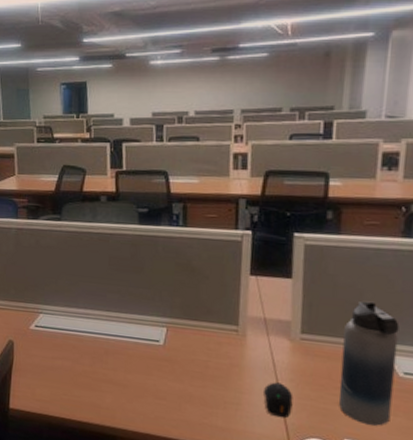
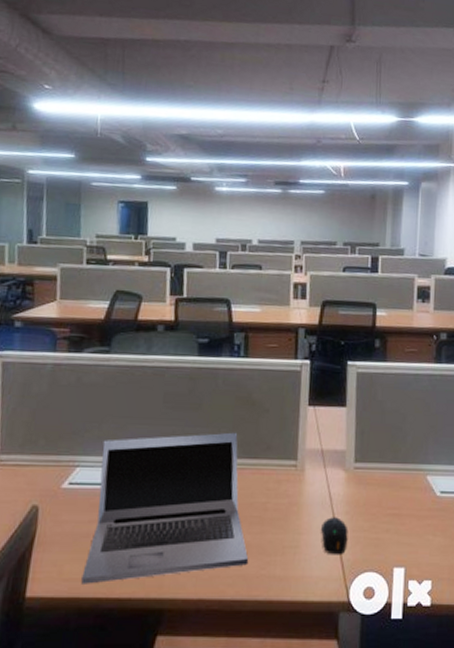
laptop: none [50,293,191,413] -> present [81,432,249,584]
water bottle: present [338,301,400,426] -> none [388,425,435,549]

